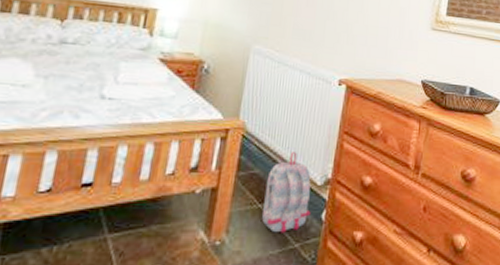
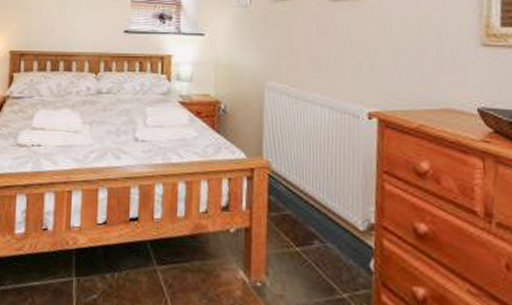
backpack: present [262,152,311,233] -> none [301,193,356,281]

